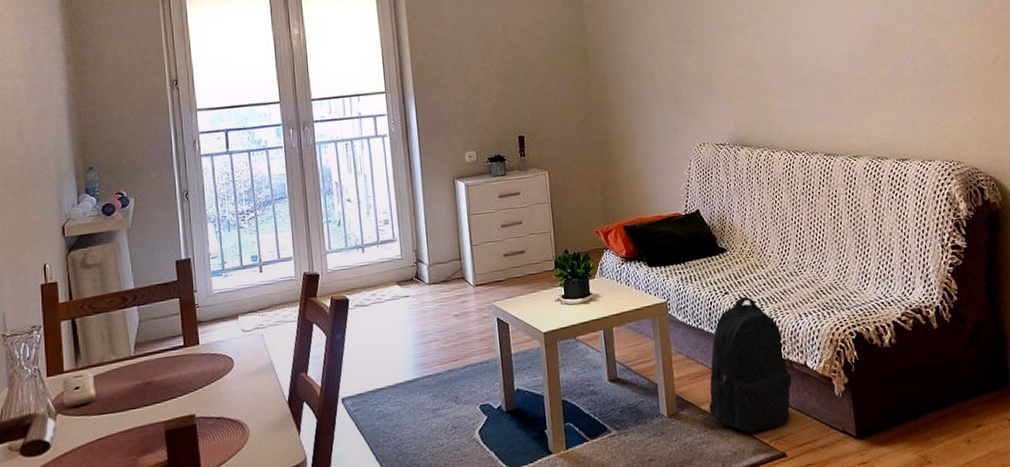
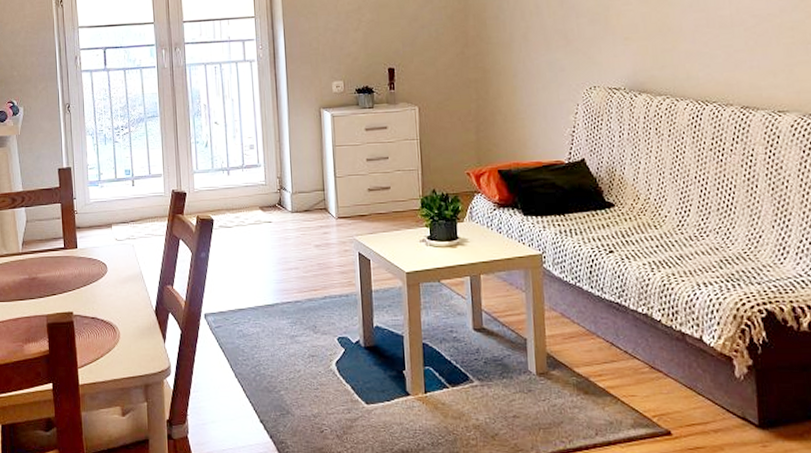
backpack: present [709,296,792,433] -> none [583,257,684,404]

